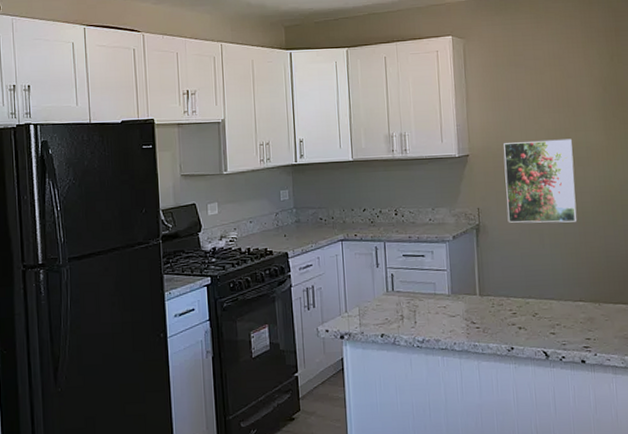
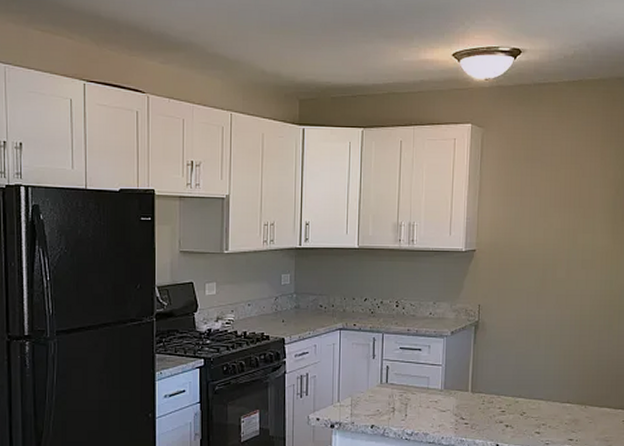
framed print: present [503,139,577,223] -> none [507,239,578,325]

